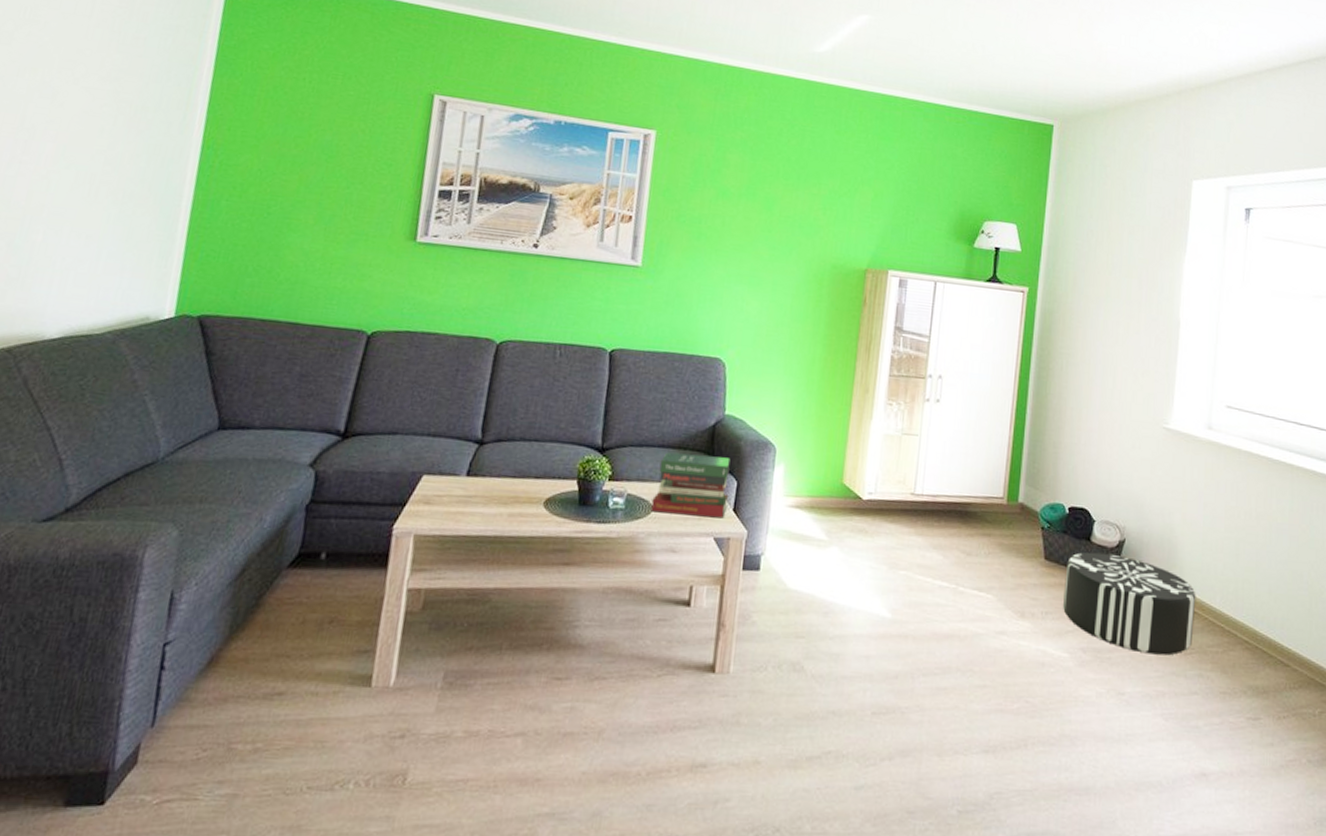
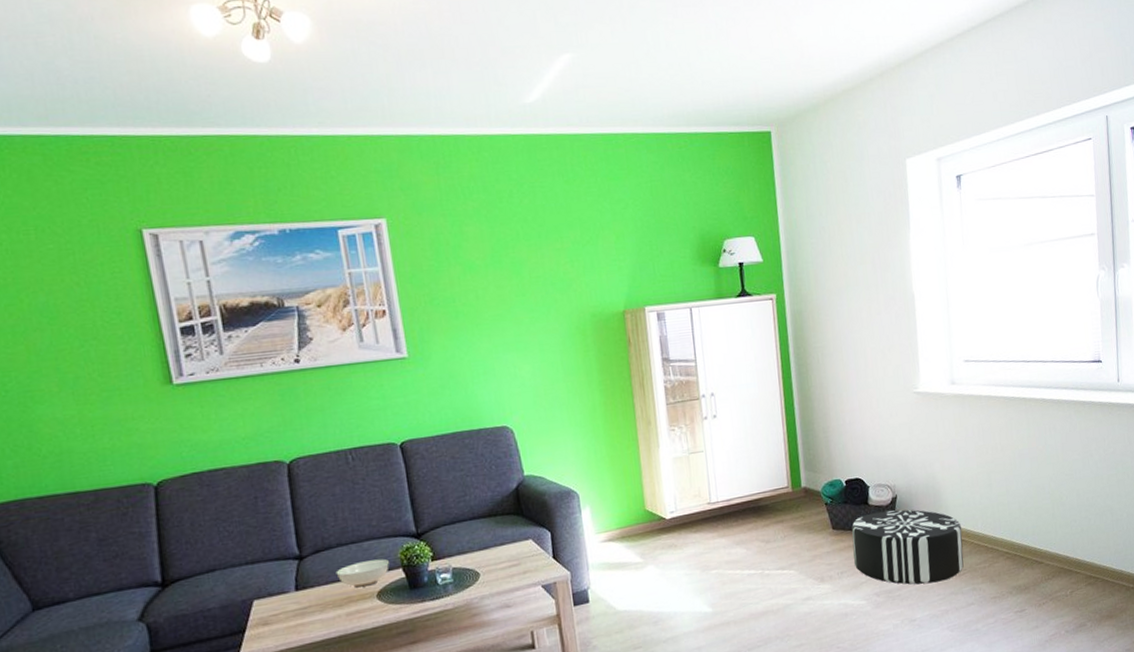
bowl: none [510,462,567,490] -> present [335,558,390,588]
books: present [651,452,731,519] -> none [475,513,548,578]

